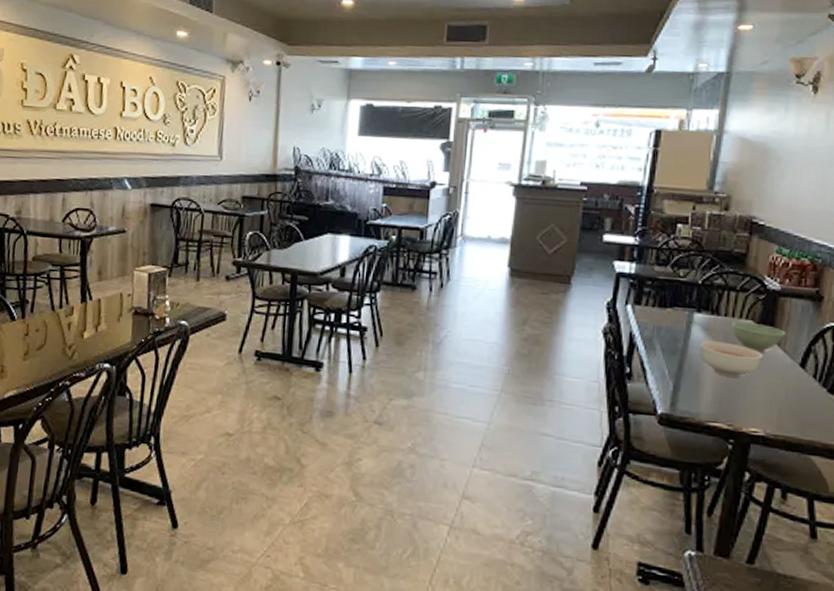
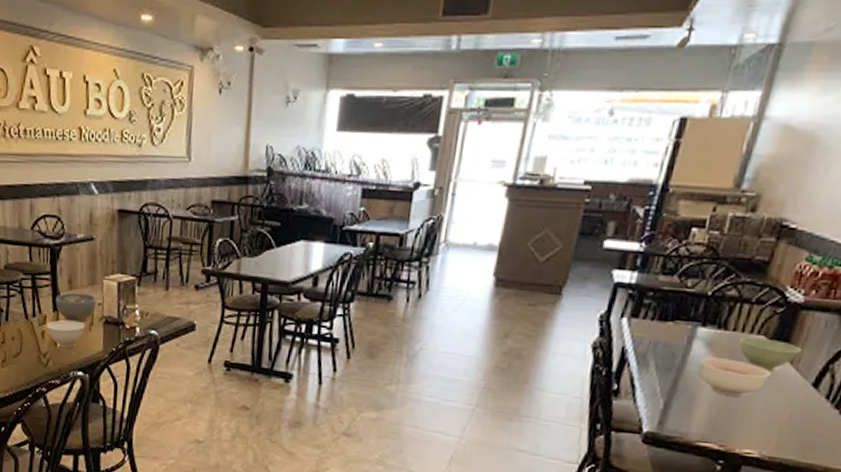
bowl: none [73,311,114,341] -> present [46,320,86,349]
soup bowl: none [84,283,126,313] -> present [56,292,96,322]

